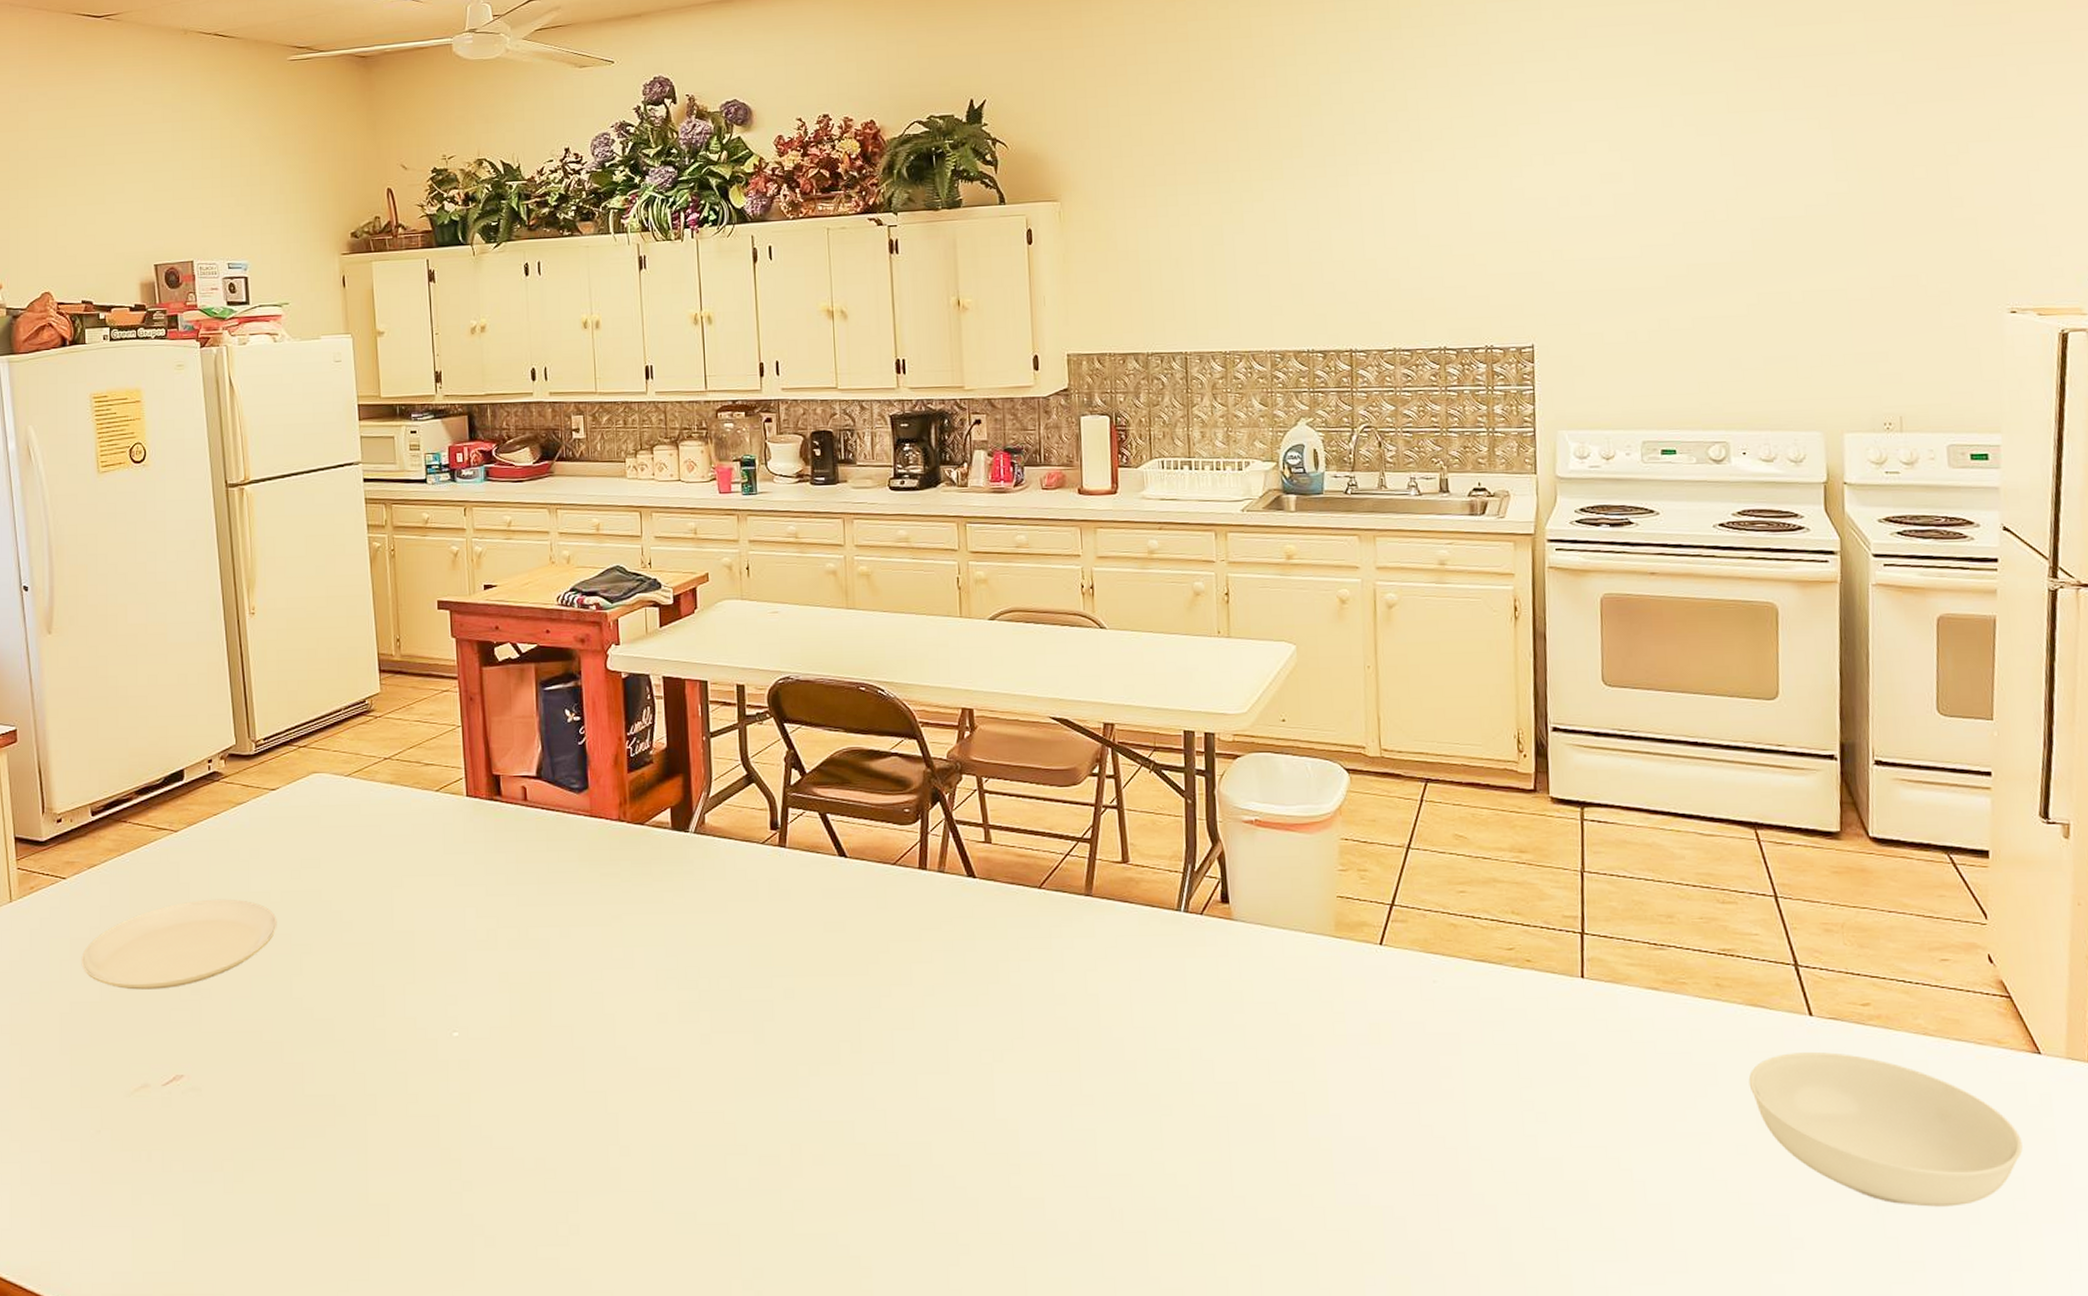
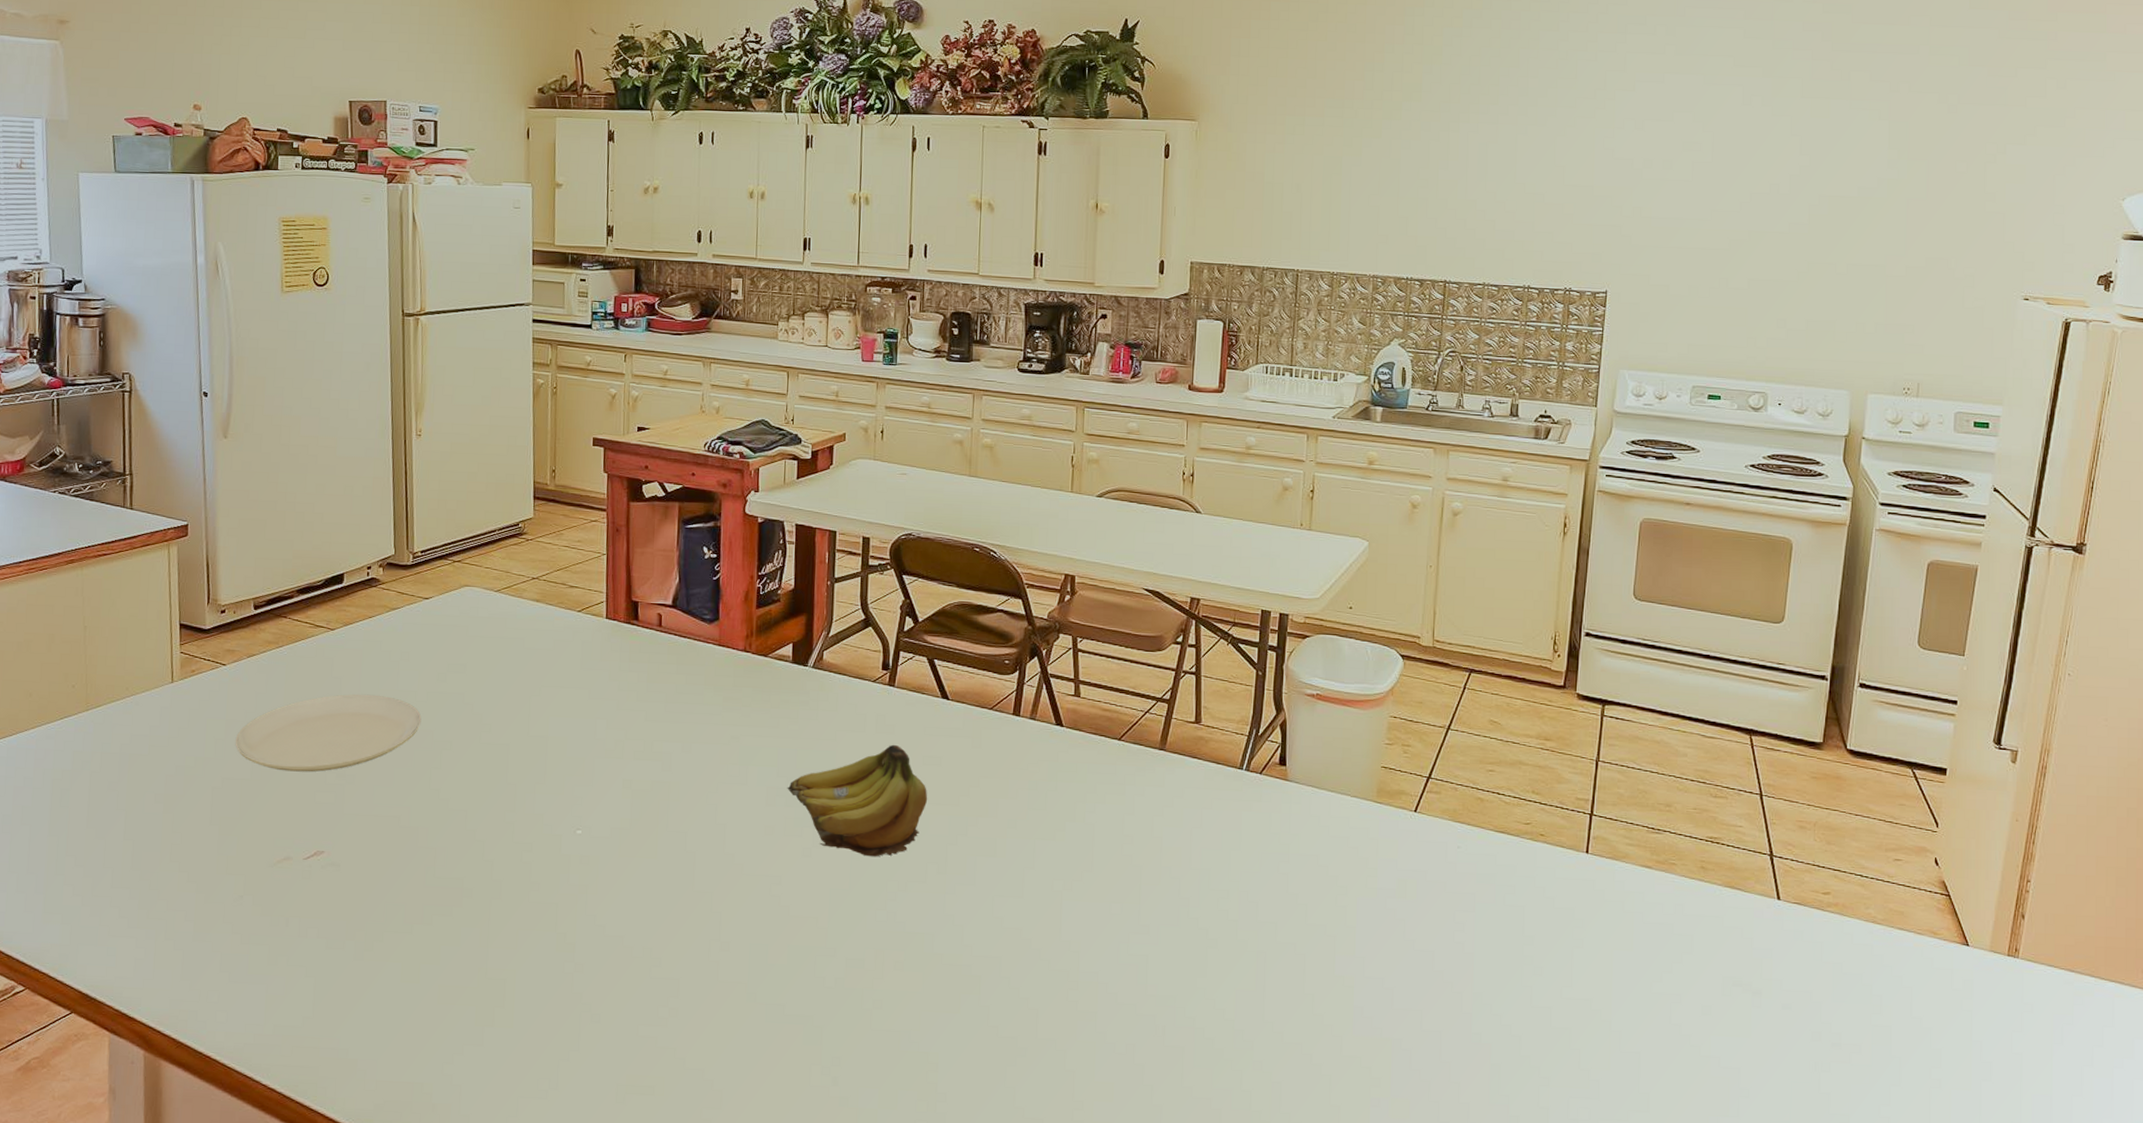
fruit: none [678,911,834,1039] -> present [787,744,928,857]
bowl: present [1748,1051,2023,1207] -> none [1719,930,1944,1070]

